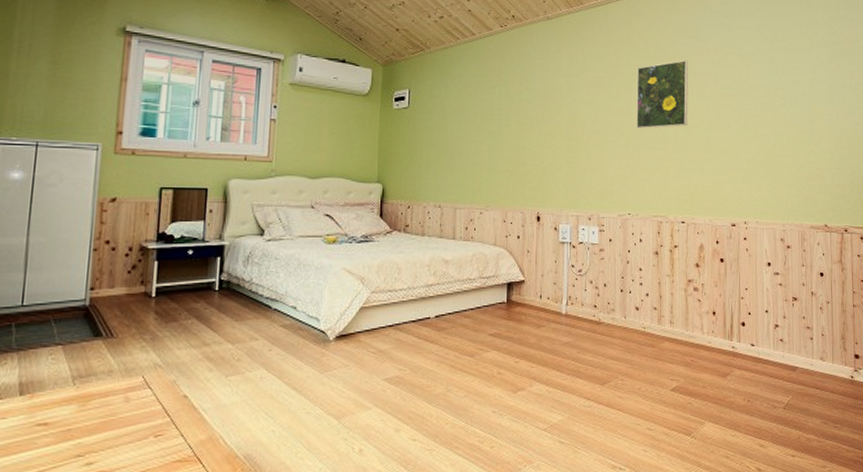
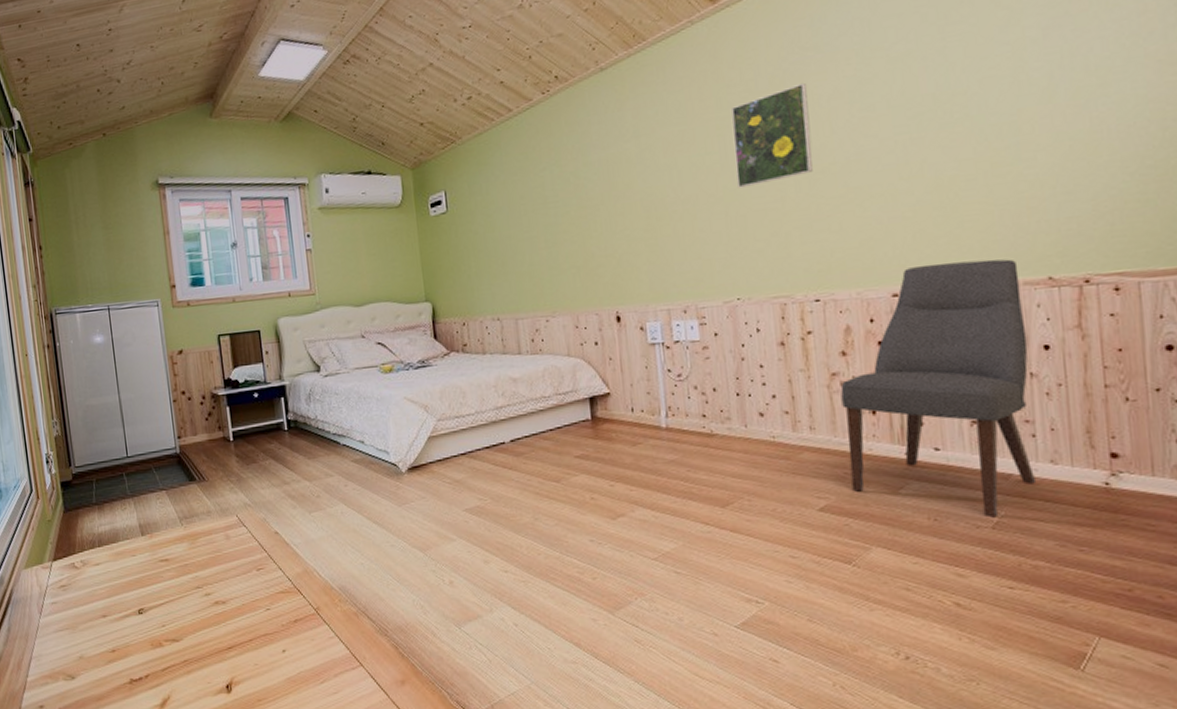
chair: none [693,205,812,400] -> present [840,259,1037,518]

